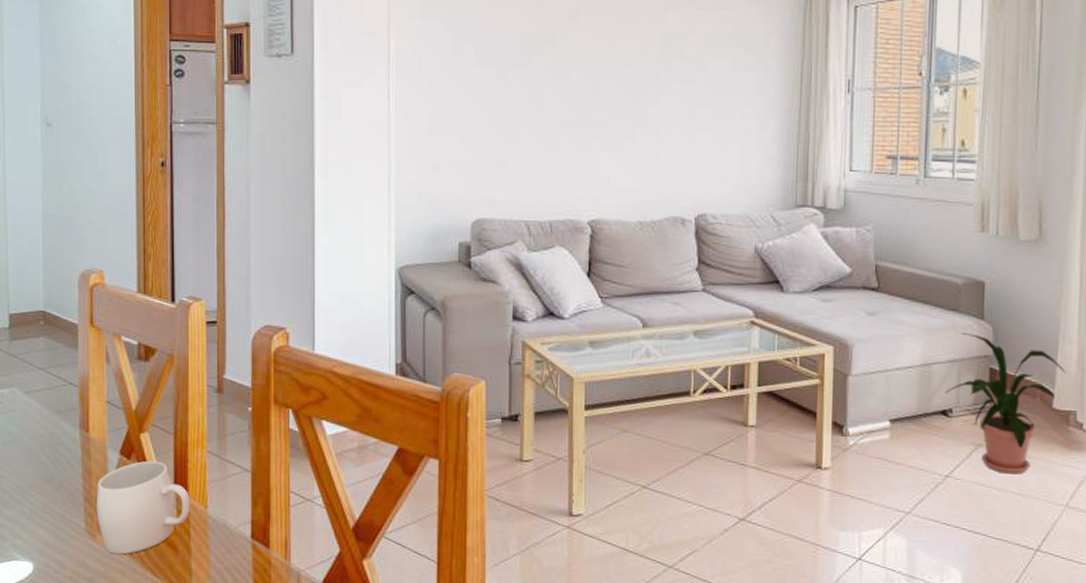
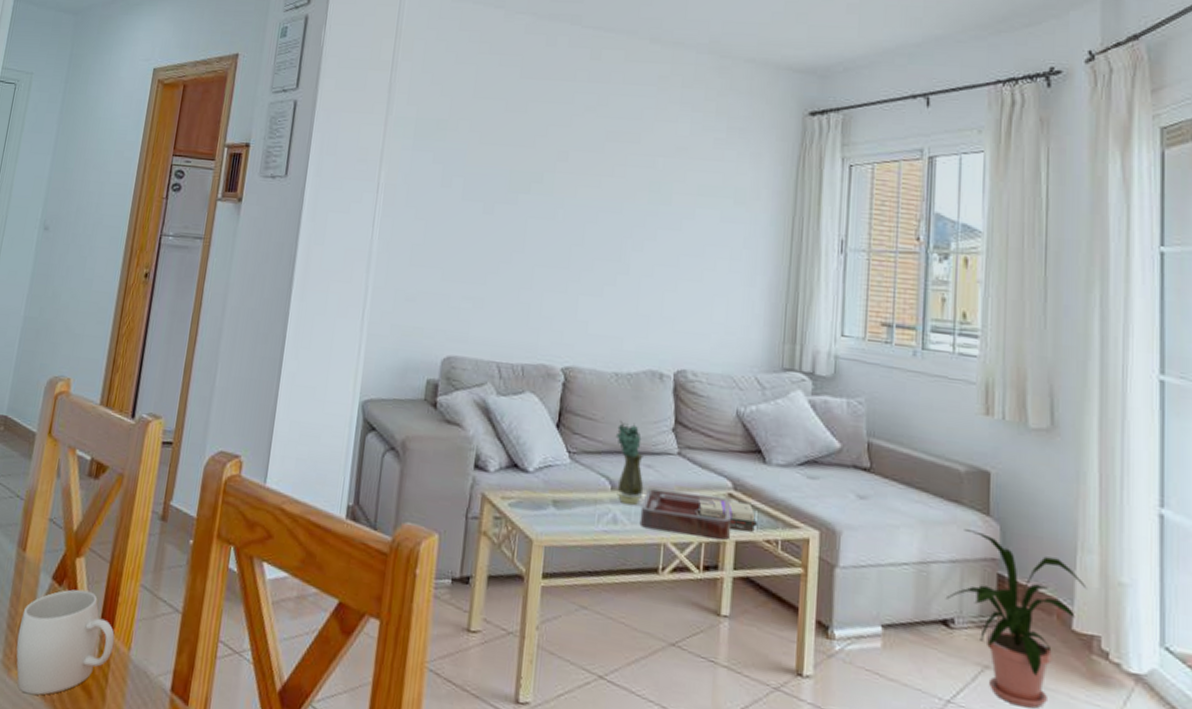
vase: none [643,265,673,340] -> present [615,421,644,506]
decorative tray: none [671,323,754,363] -> present [639,488,731,541]
books: none [722,327,777,353] -> present [696,497,757,532]

